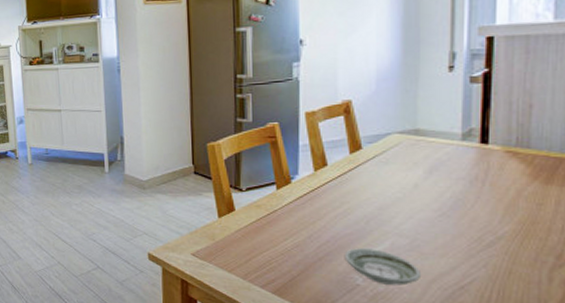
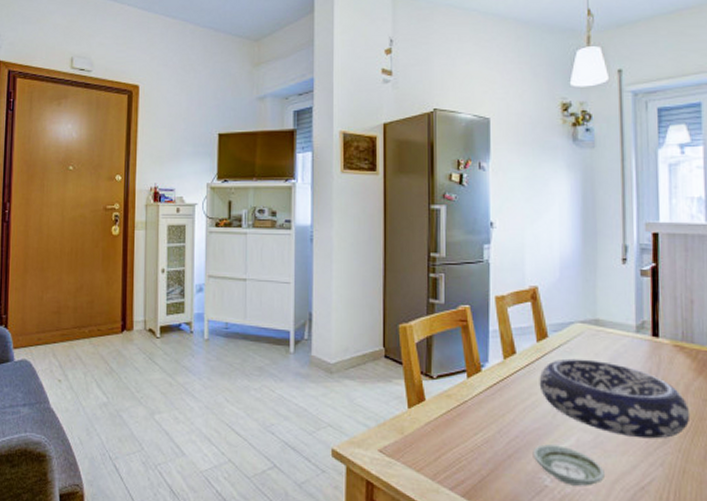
decorative bowl: none [351,168,521,242] -> present [539,358,691,439]

